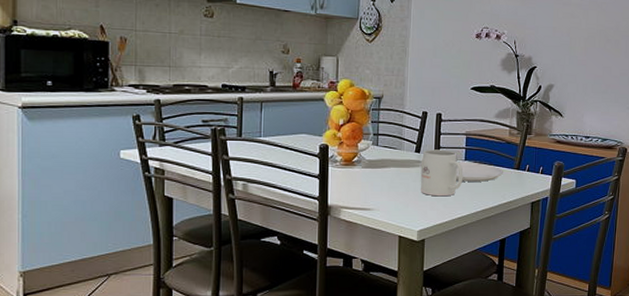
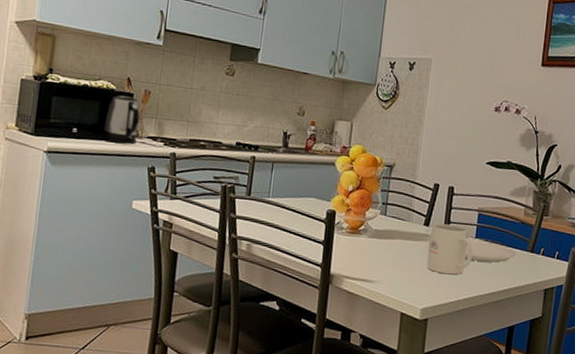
kettle: none [80,44,118,94] -> present [102,95,140,145]

